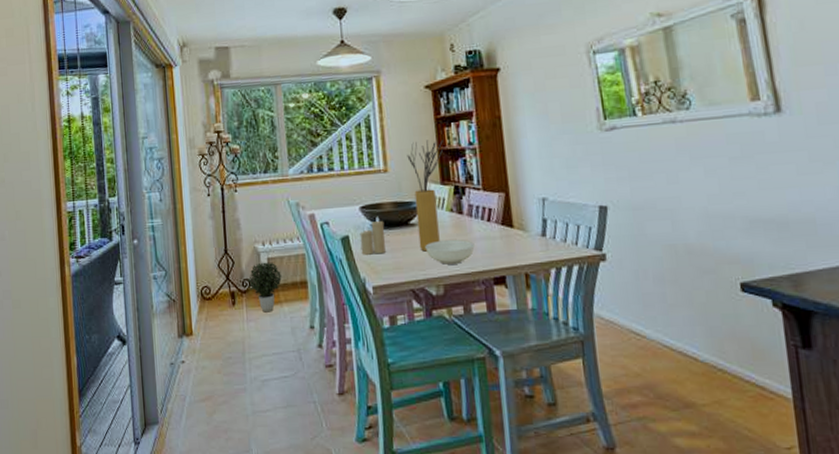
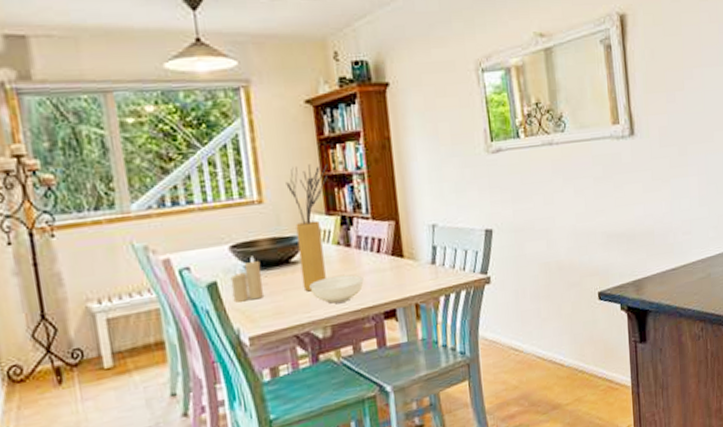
potted plant: present [247,262,283,313] -> none [79,323,130,387]

